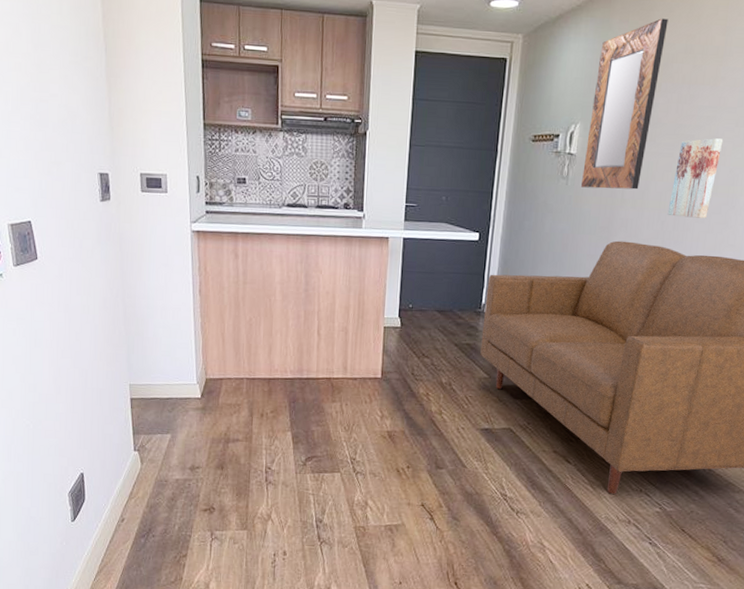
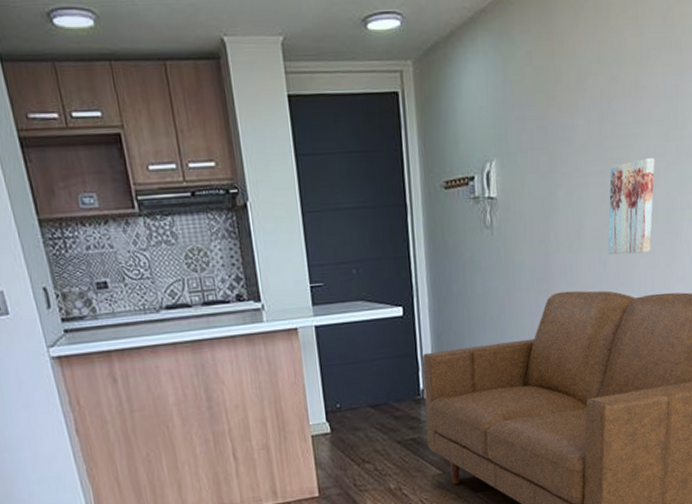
home mirror: present [581,18,669,190] -> none [504,23,575,236]

